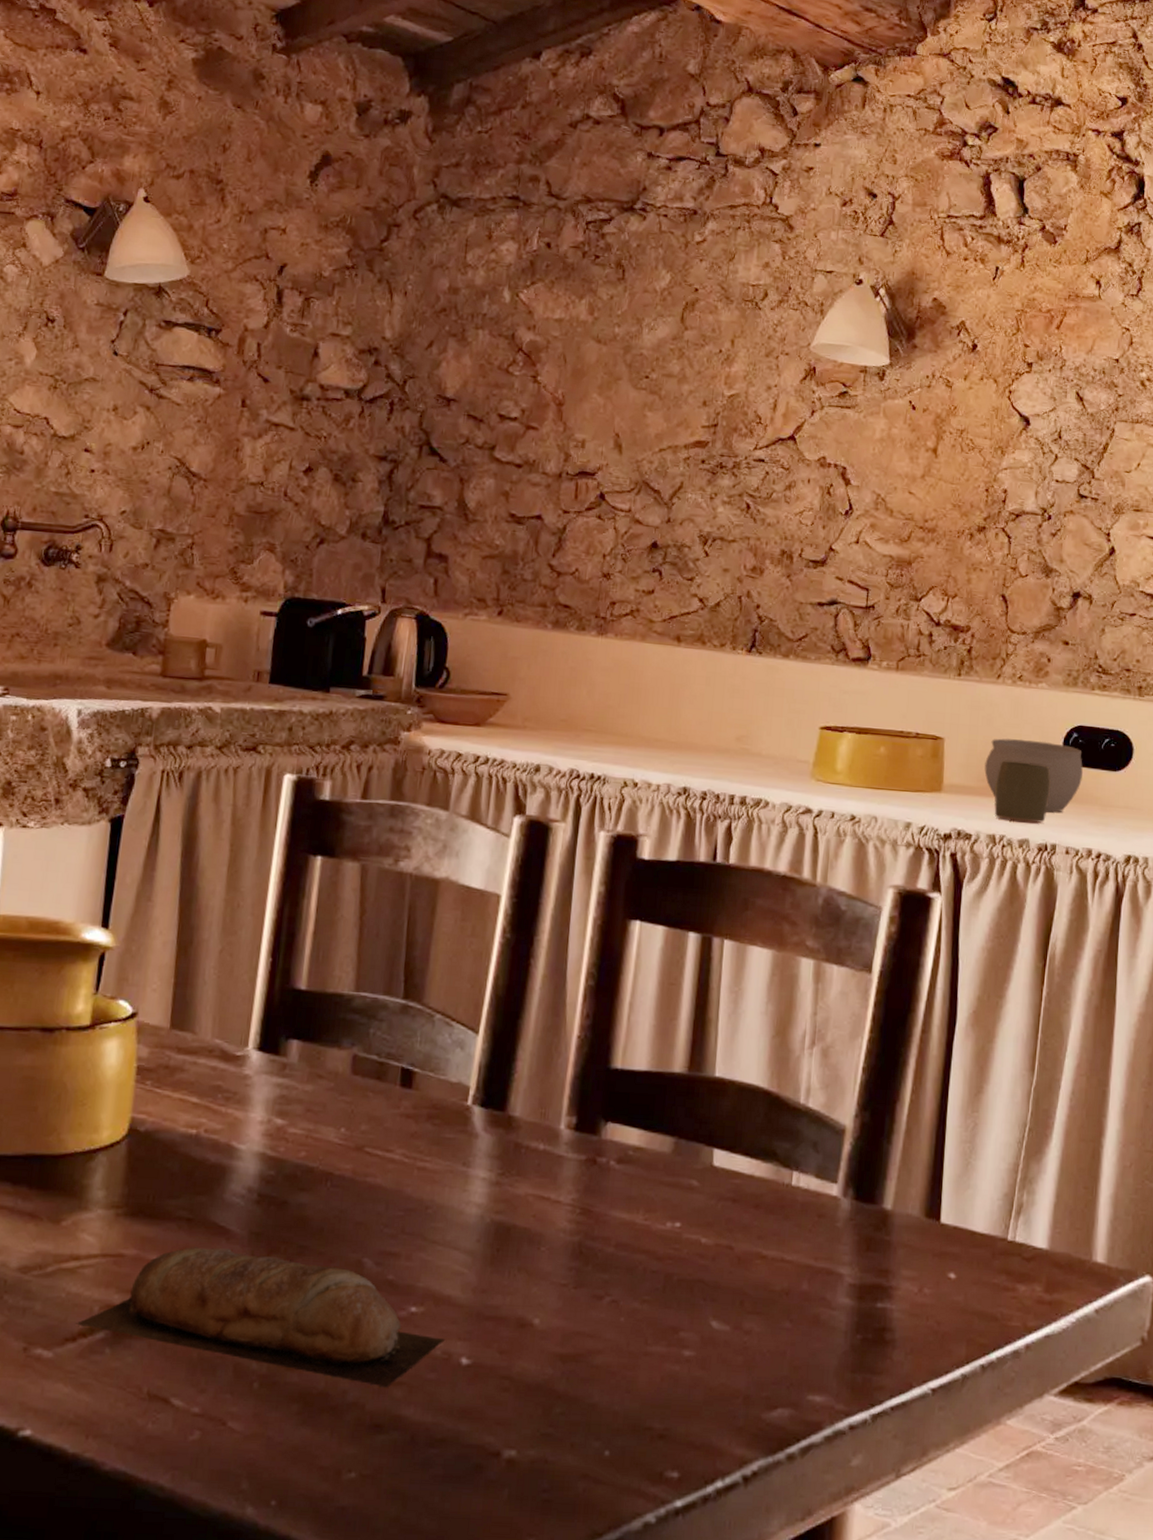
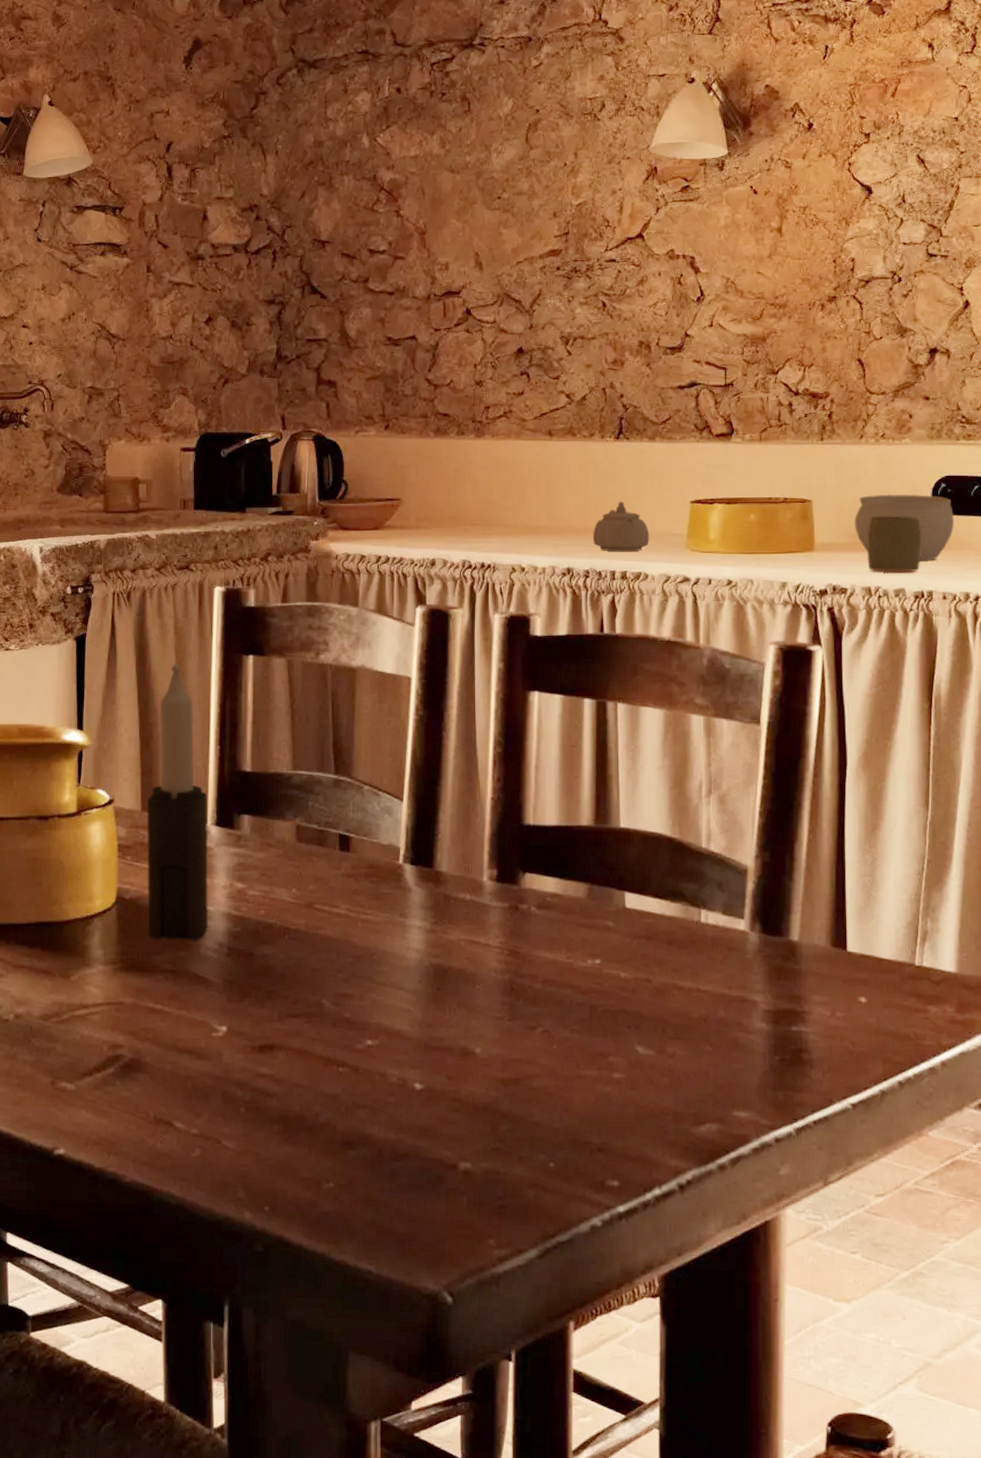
bread loaf: present [76,1247,446,1388] -> none [90,994,400,1110]
candle: none [163,859,252,1183] -> present [146,664,209,940]
teapot: none [713,720,775,776] -> present [592,502,650,551]

